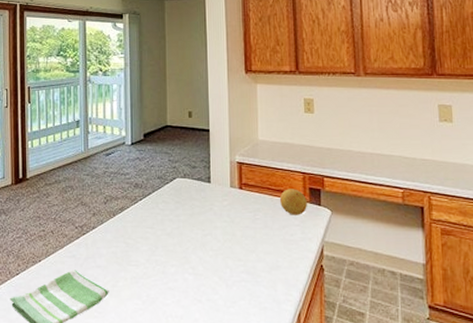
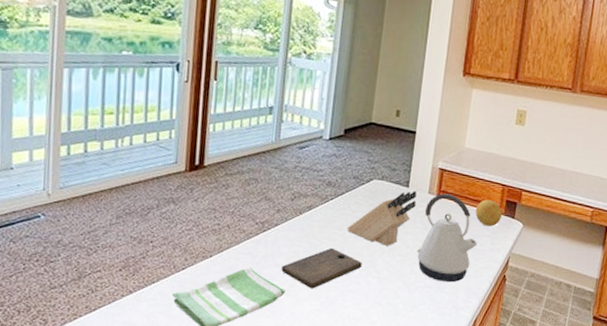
cutting board: none [103,246,177,288] -> present [281,247,362,289]
knife block: none [158,186,220,243] -> present [347,191,418,247]
kettle: none [228,186,288,275] -> present [417,193,478,283]

